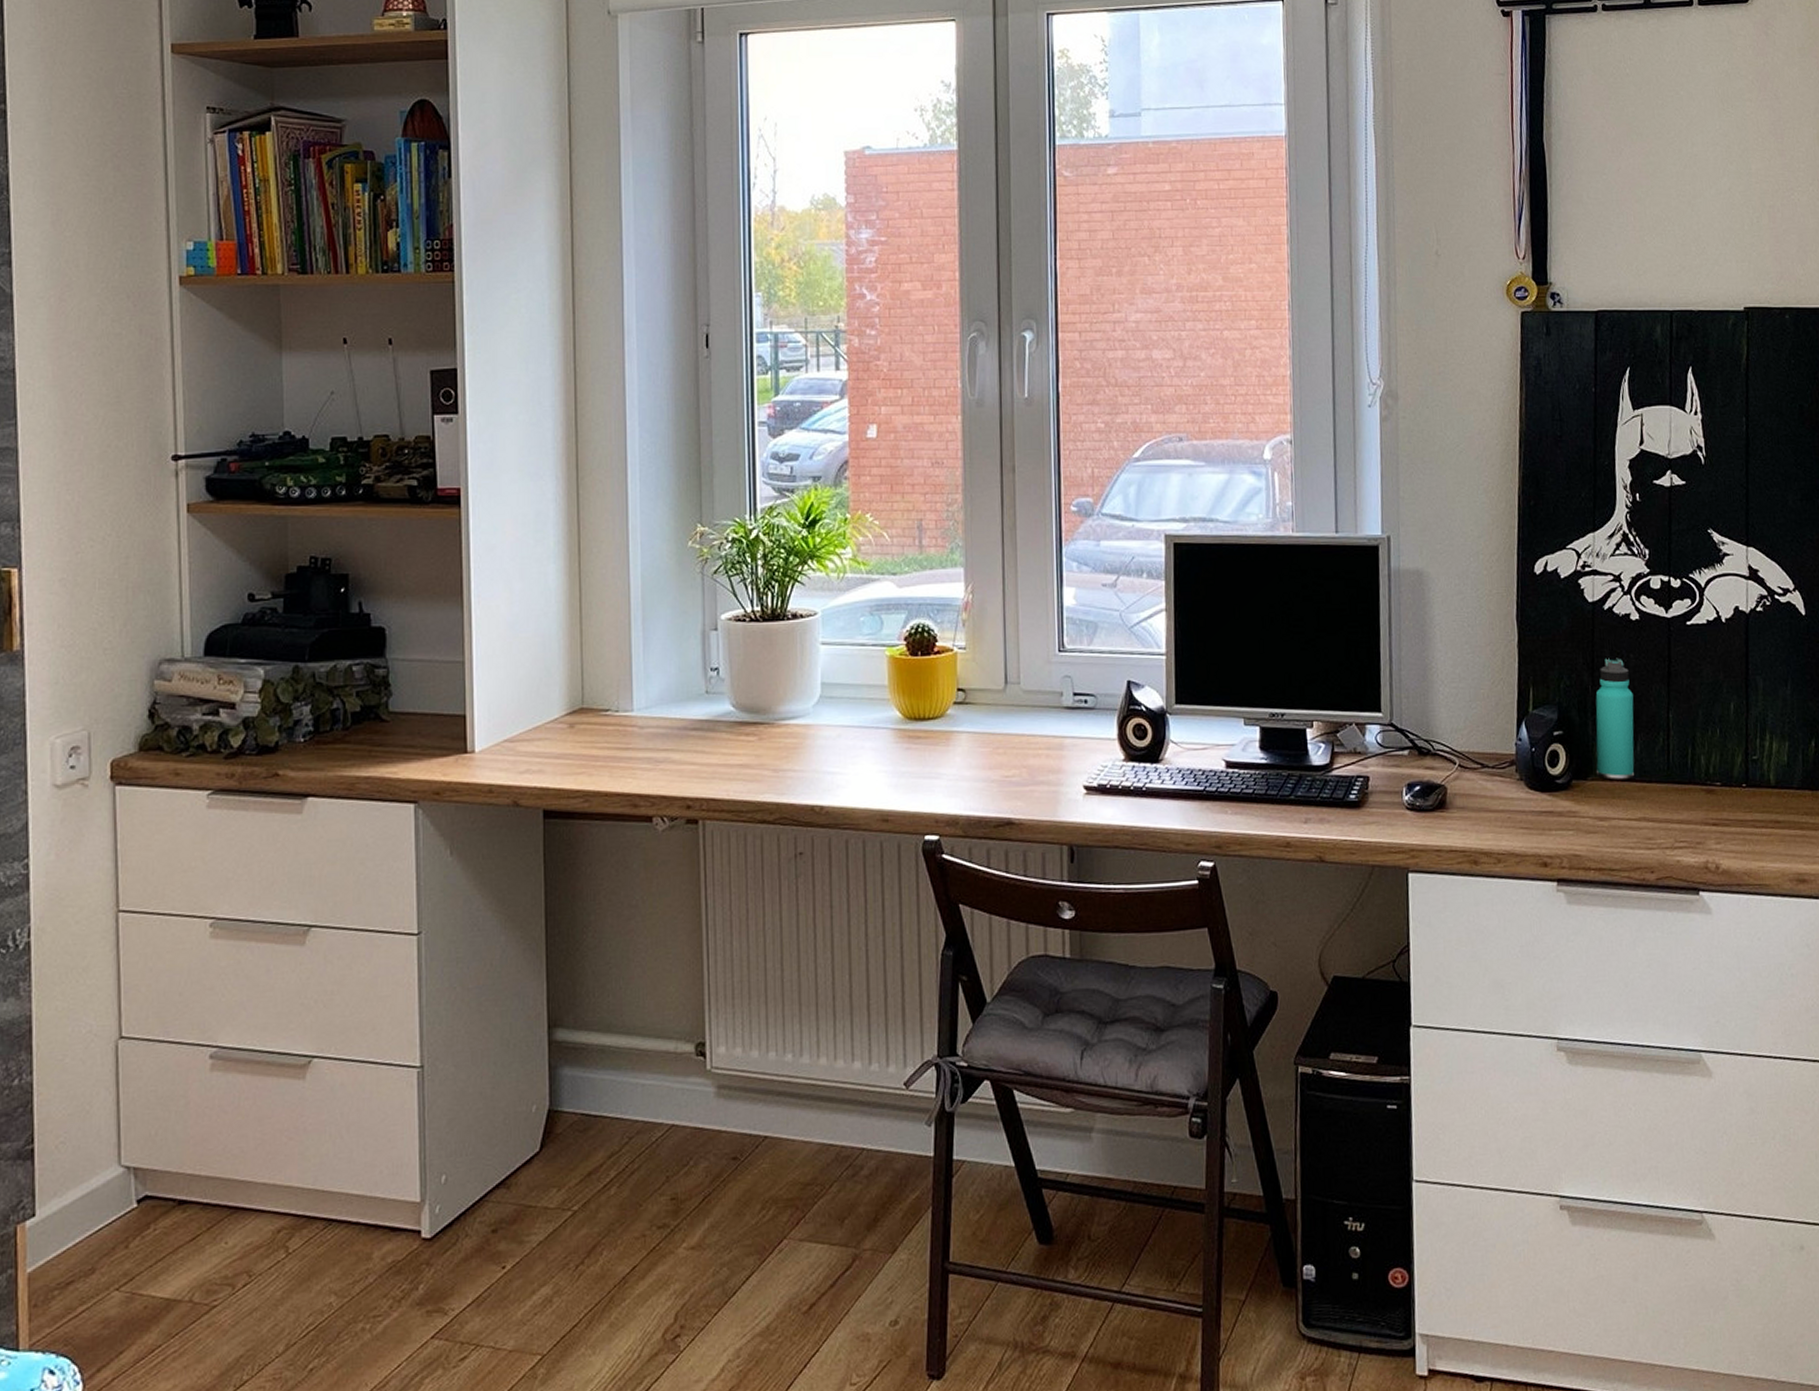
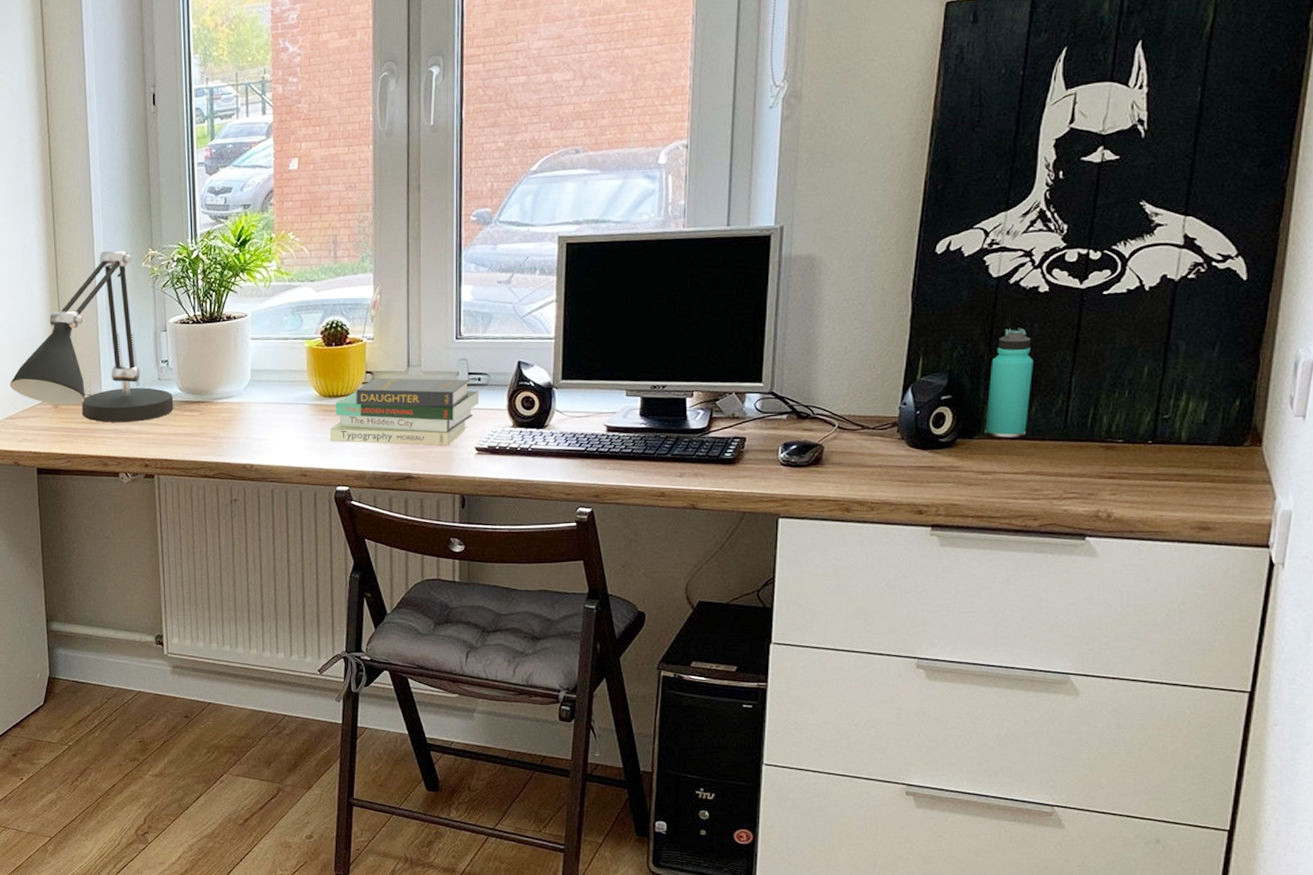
desk lamp: none [511,524,725,749] -> present [10,250,174,423]
books: none [915,697,1087,784] -> present [329,377,480,446]

